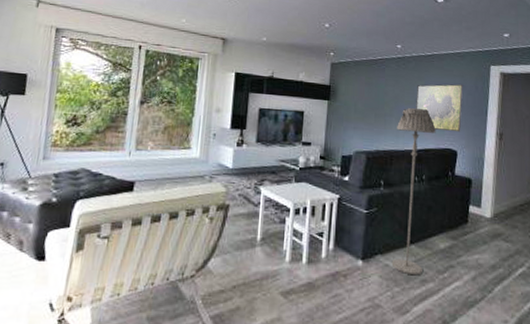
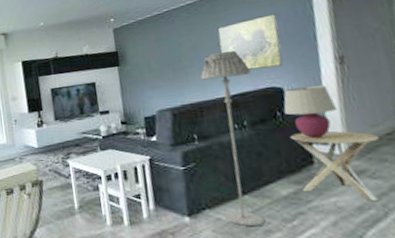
table lamp: none [454,152,492,200] -> present [284,85,338,138]
side table: none [454,193,515,262] -> present [289,130,379,202]

